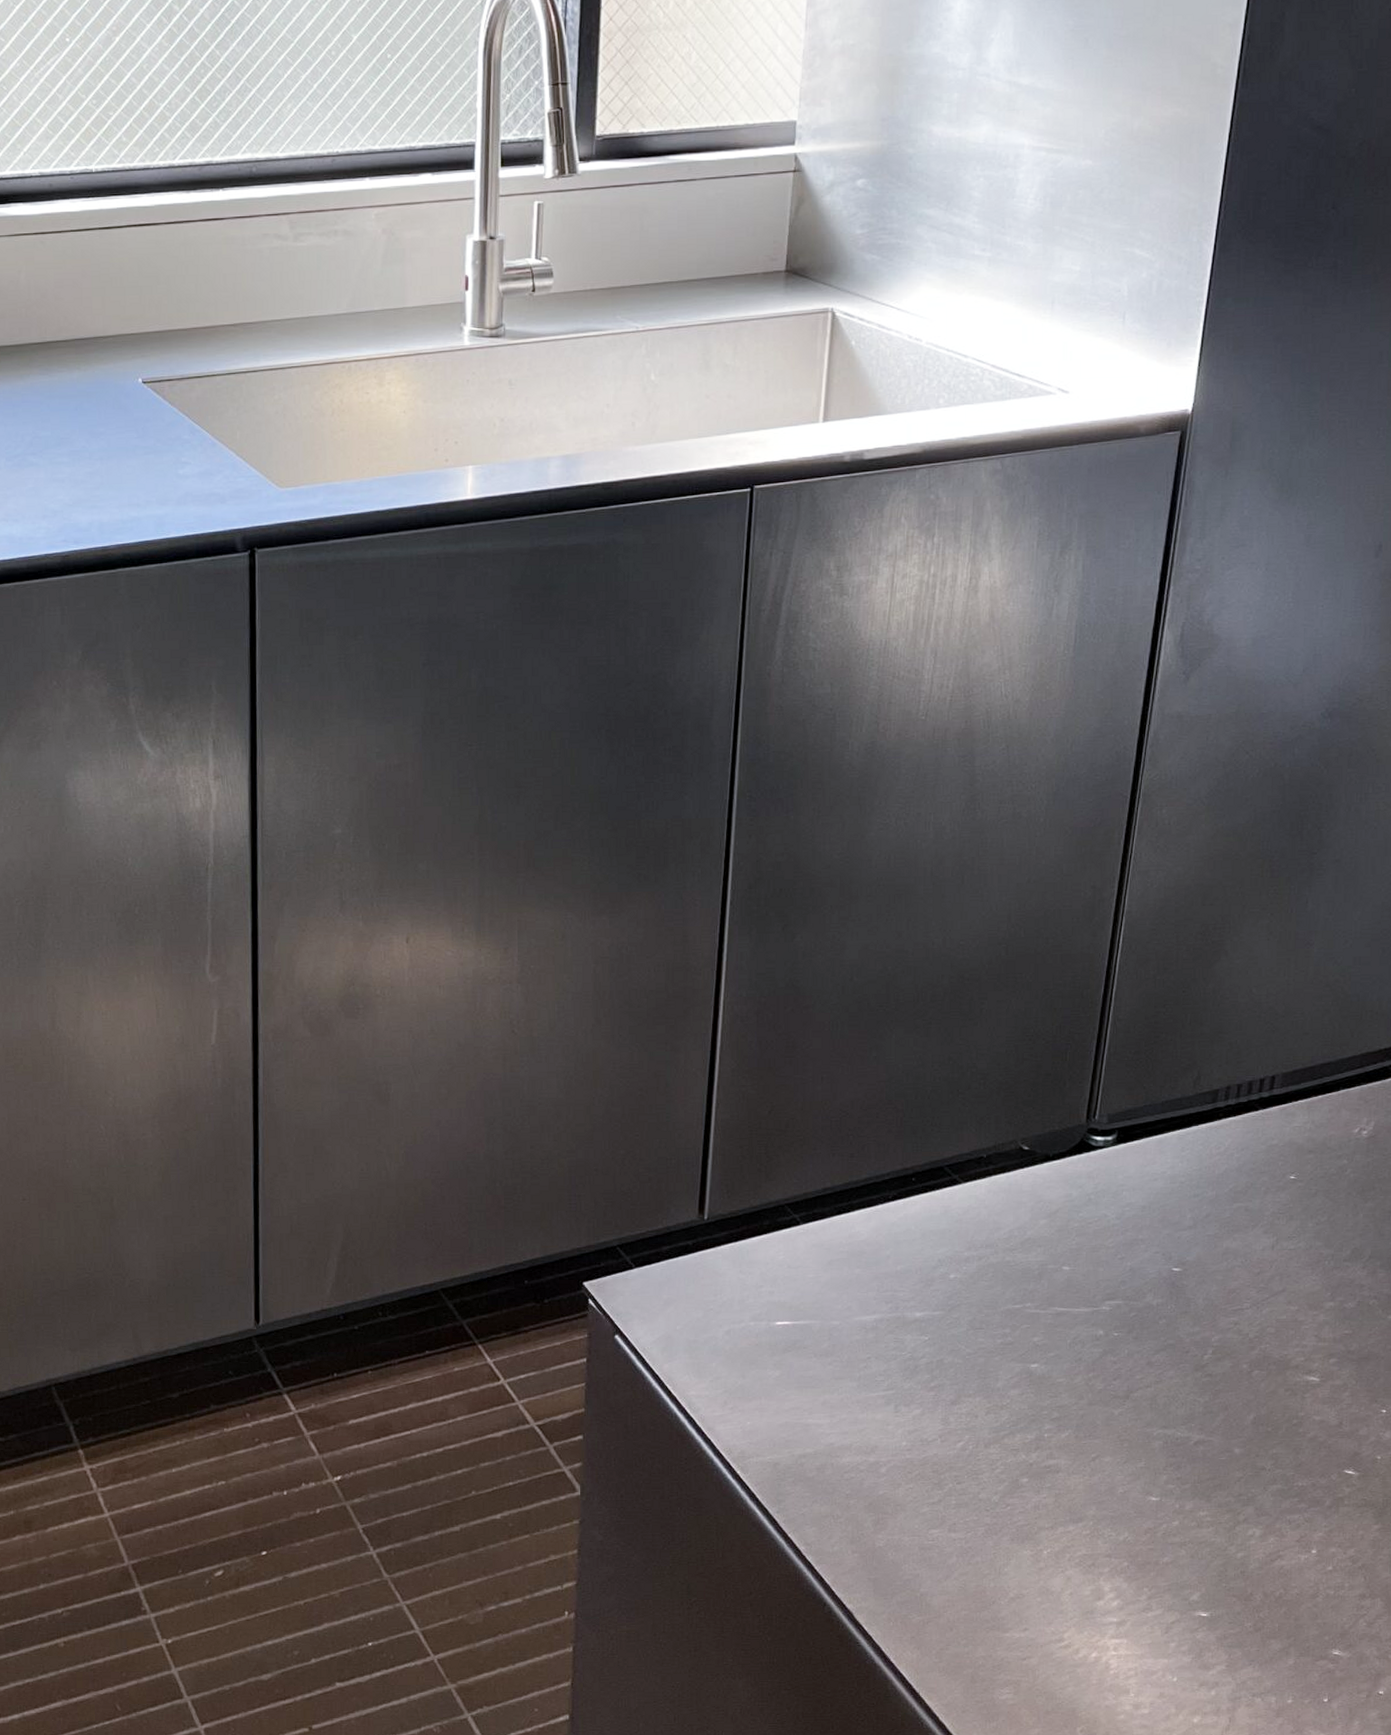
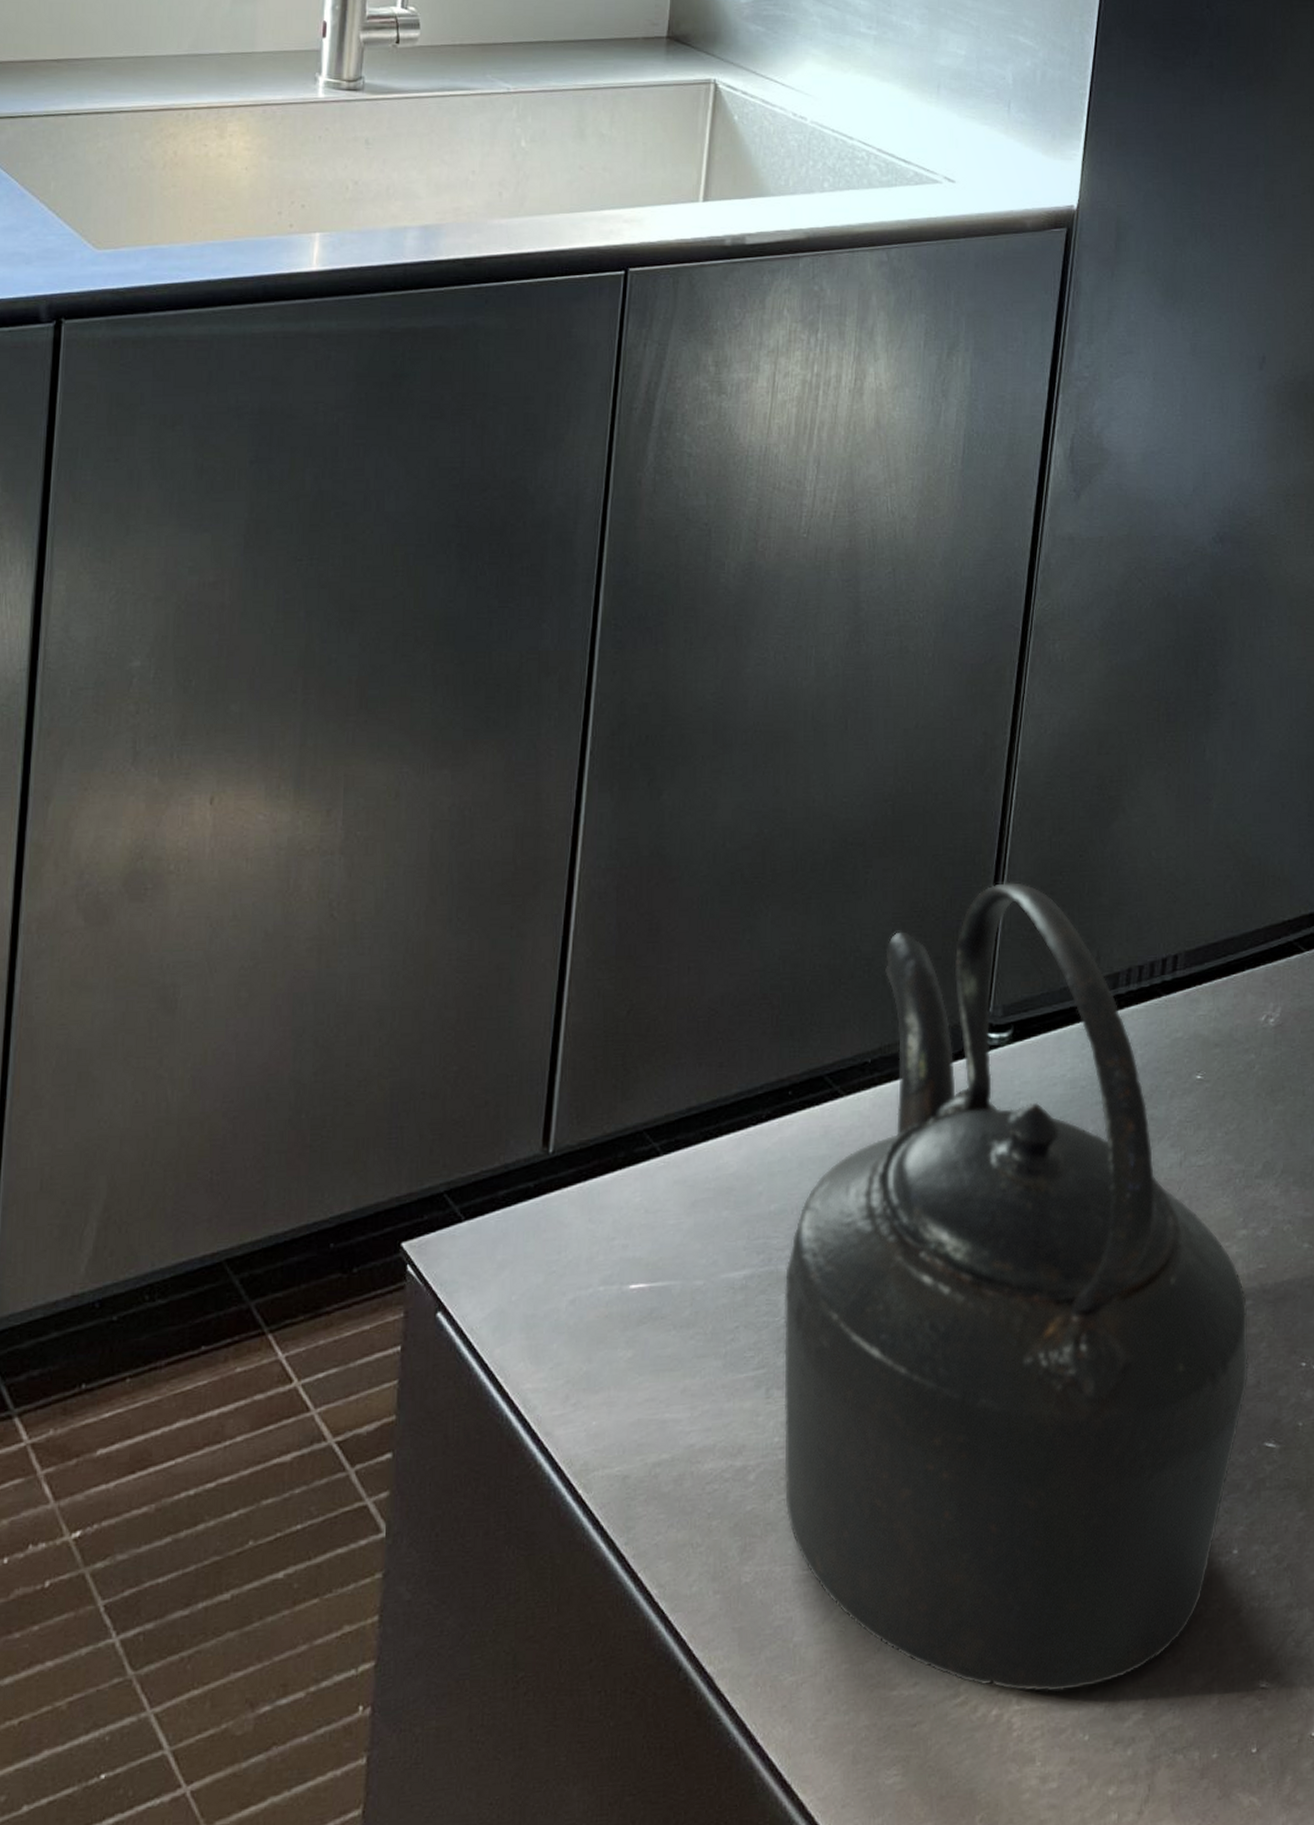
kettle: none [909,1013,1333,1644] -> present [784,882,1249,1692]

